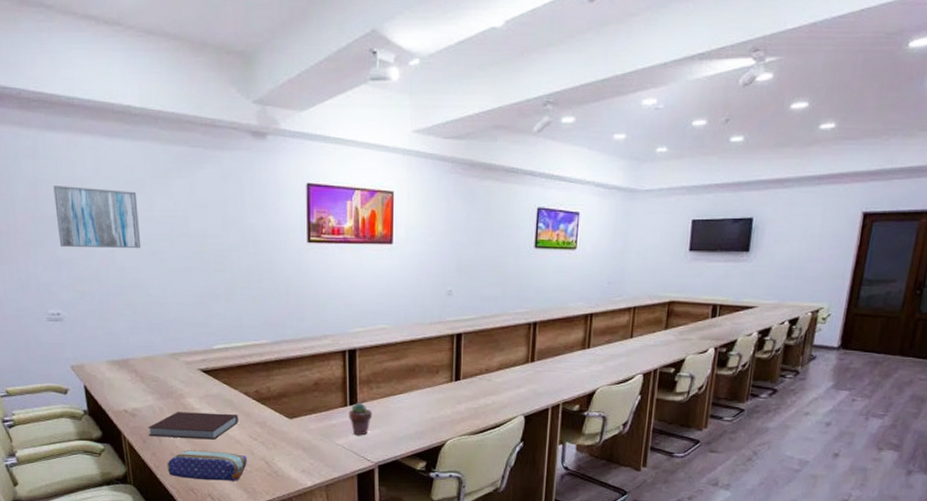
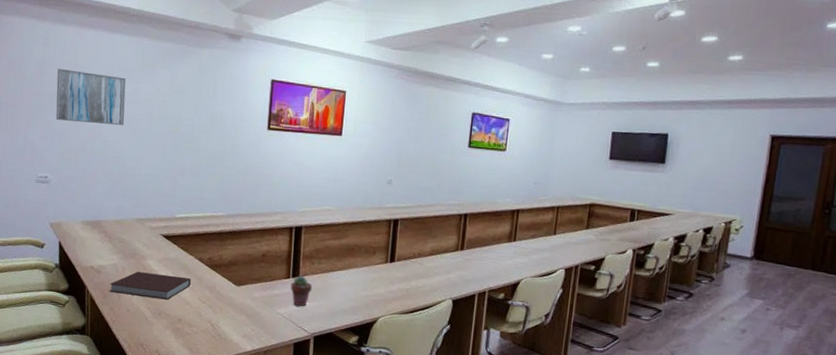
pencil case: present [167,450,247,481] -> none [122,307,195,341]

